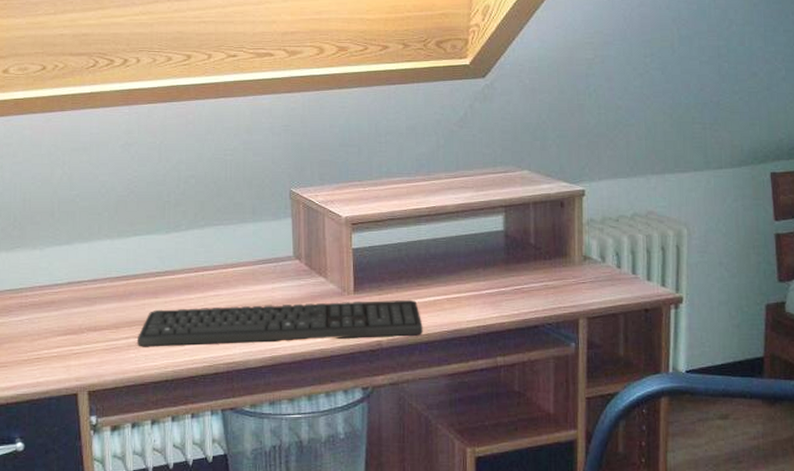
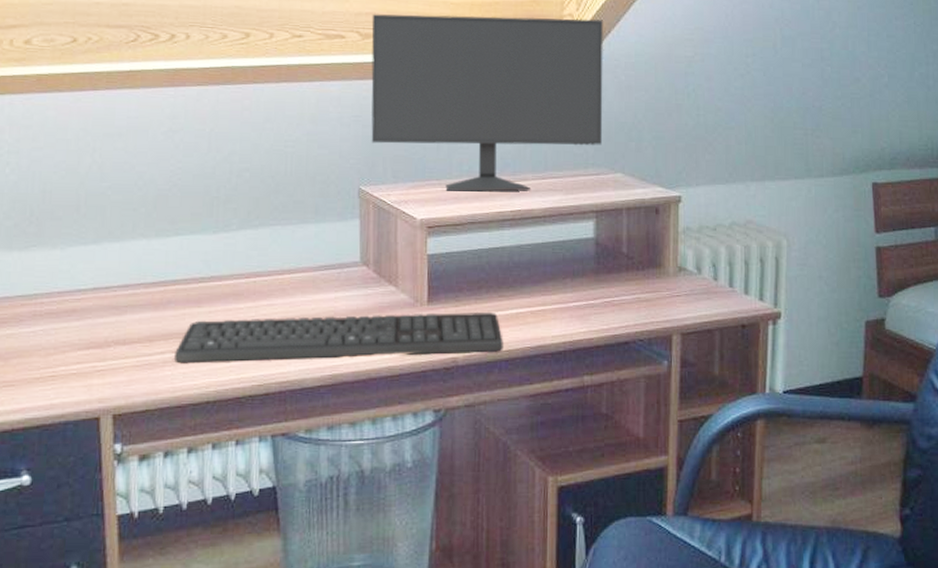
computer monitor: none [297,28,509,191] -> present [371,14,603,192]

